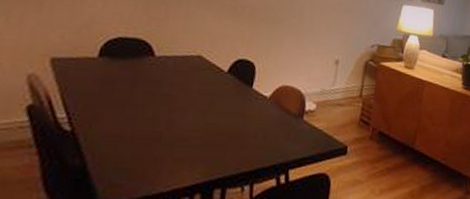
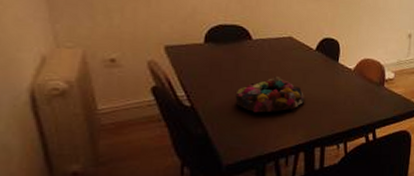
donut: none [125,101,209,143] -> present [235,77,305,113]

